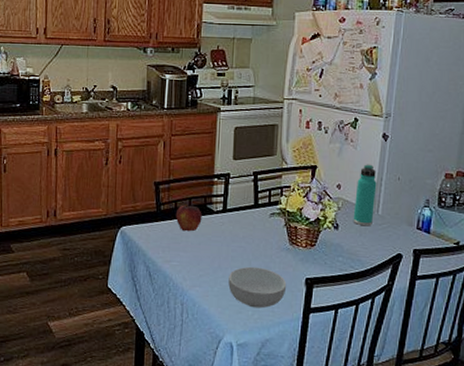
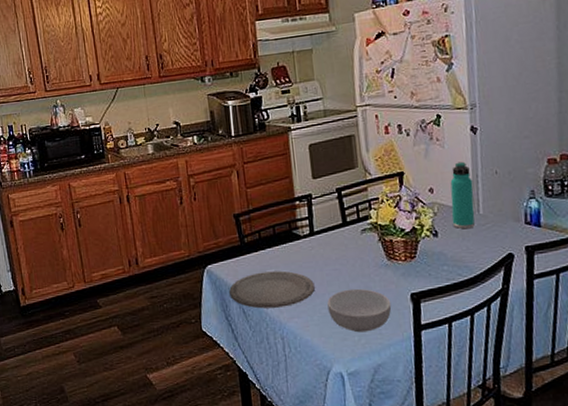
plate: none [138,239,219,275] -> present [228,270,315,309]
fruit: present [175,203,202,232] -> none [260,232,290,262]

